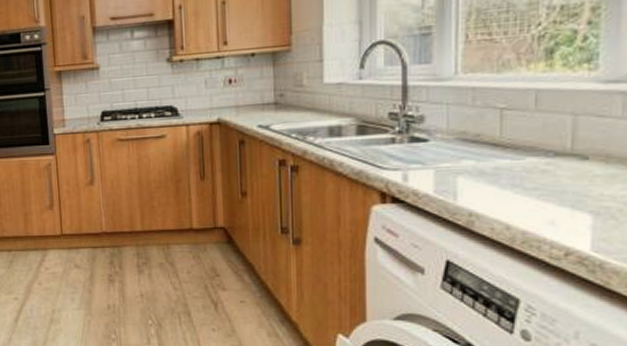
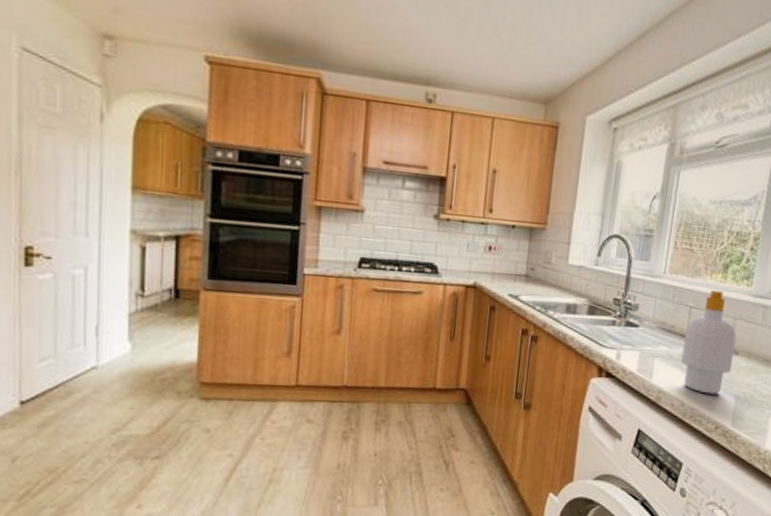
soap bottle: none [497,83,582,213] -> present [681,290,737,394]

